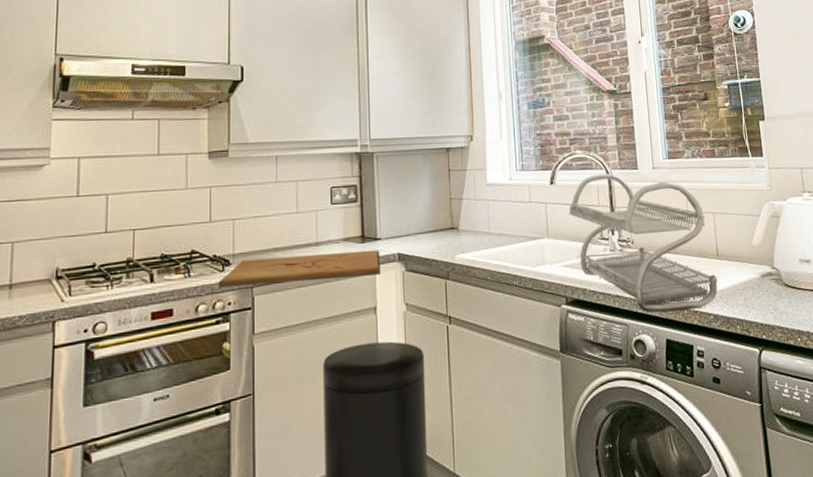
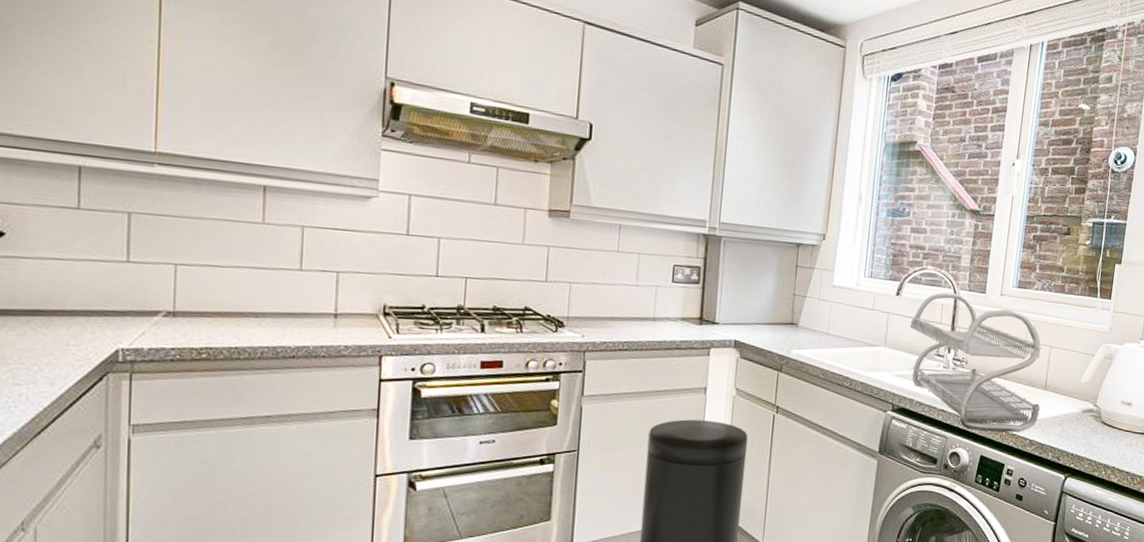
cutting board: present [218,249,381,288] -> none [550,324,717,358]

